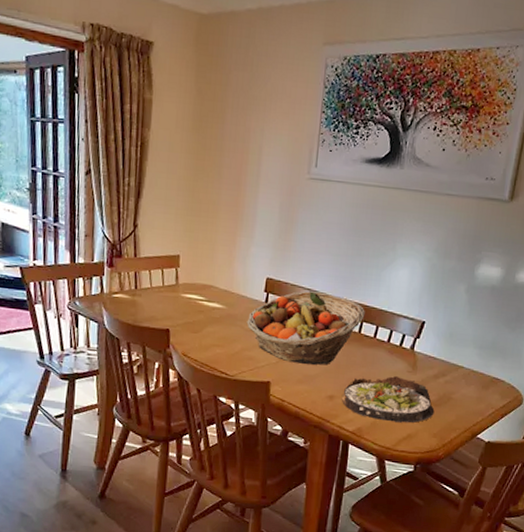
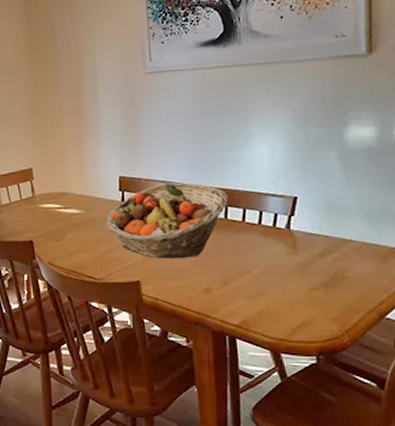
salad plate: present [341,376,435,423] -> none [218,260,328,310]

